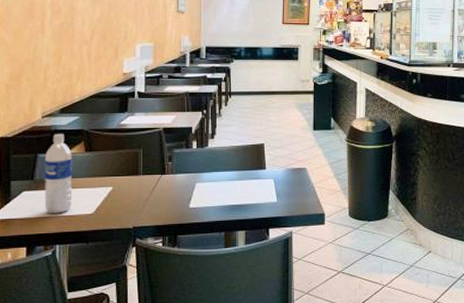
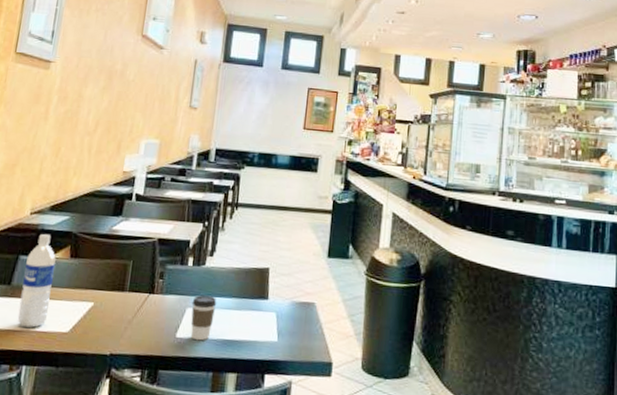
coffee cup: none [200,171,222,208] -> present [190,294,217,341]

